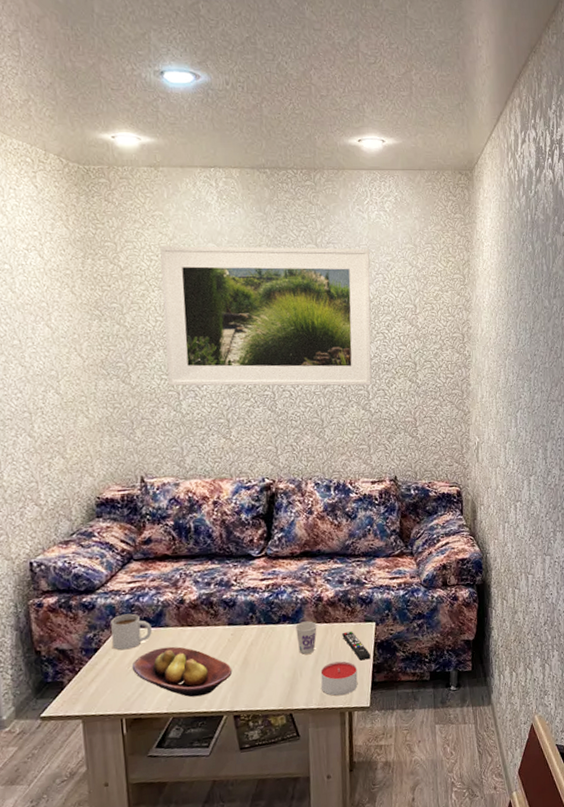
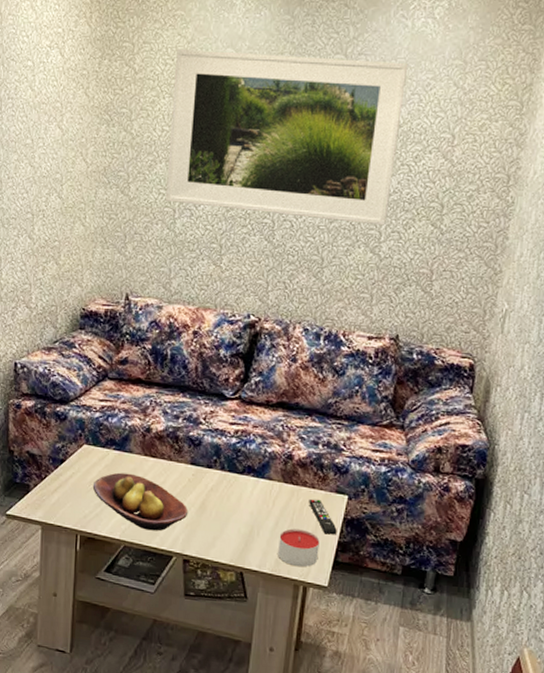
mug: present [111,613,152,650] -> none [78,431,116,468]
cup: present [294,621,317,654] -> none [258,477,283,514]

